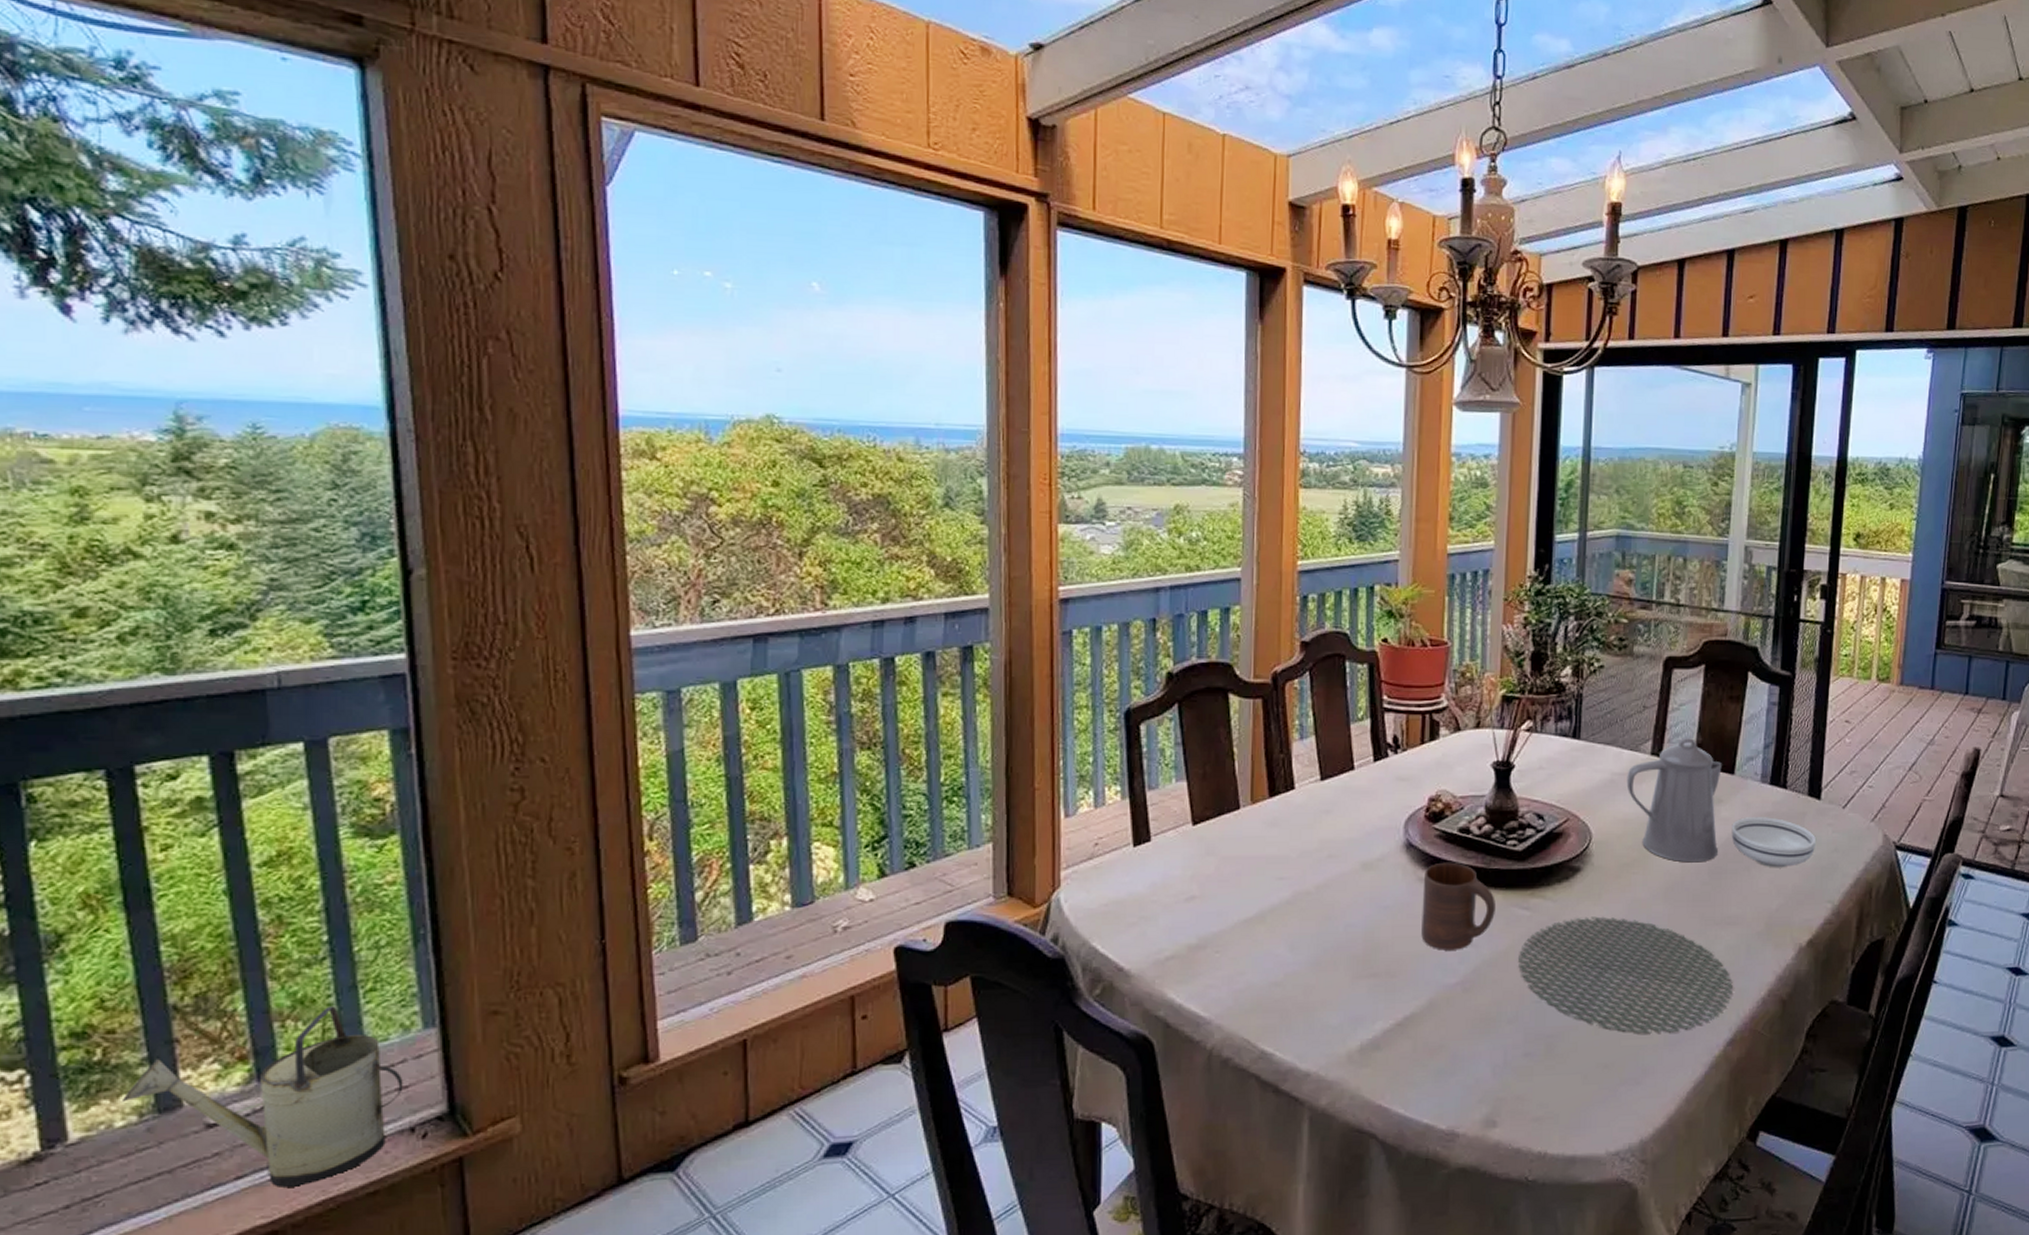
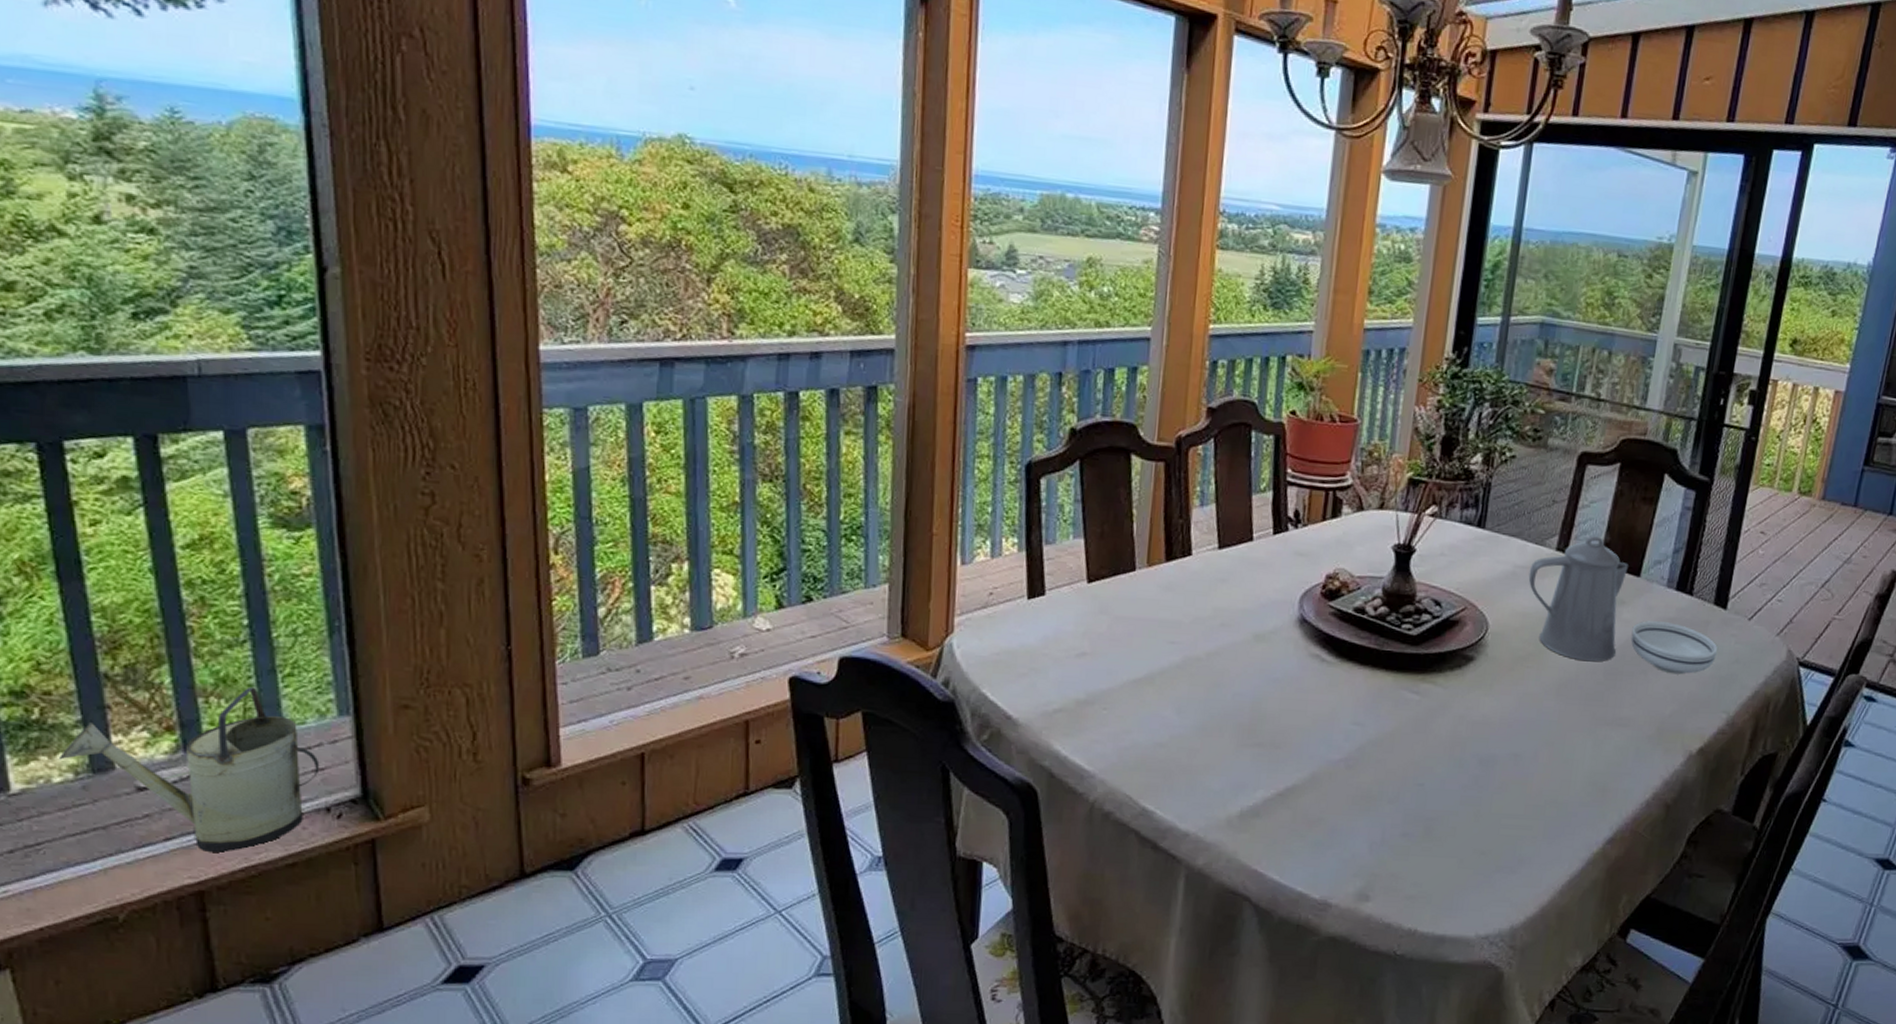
cup: present [1421,862,1495,951] -> none [1308,640,1386,728]
place mat: present [1518,916,1733,1034] -> none [1403,706,1618,827]

